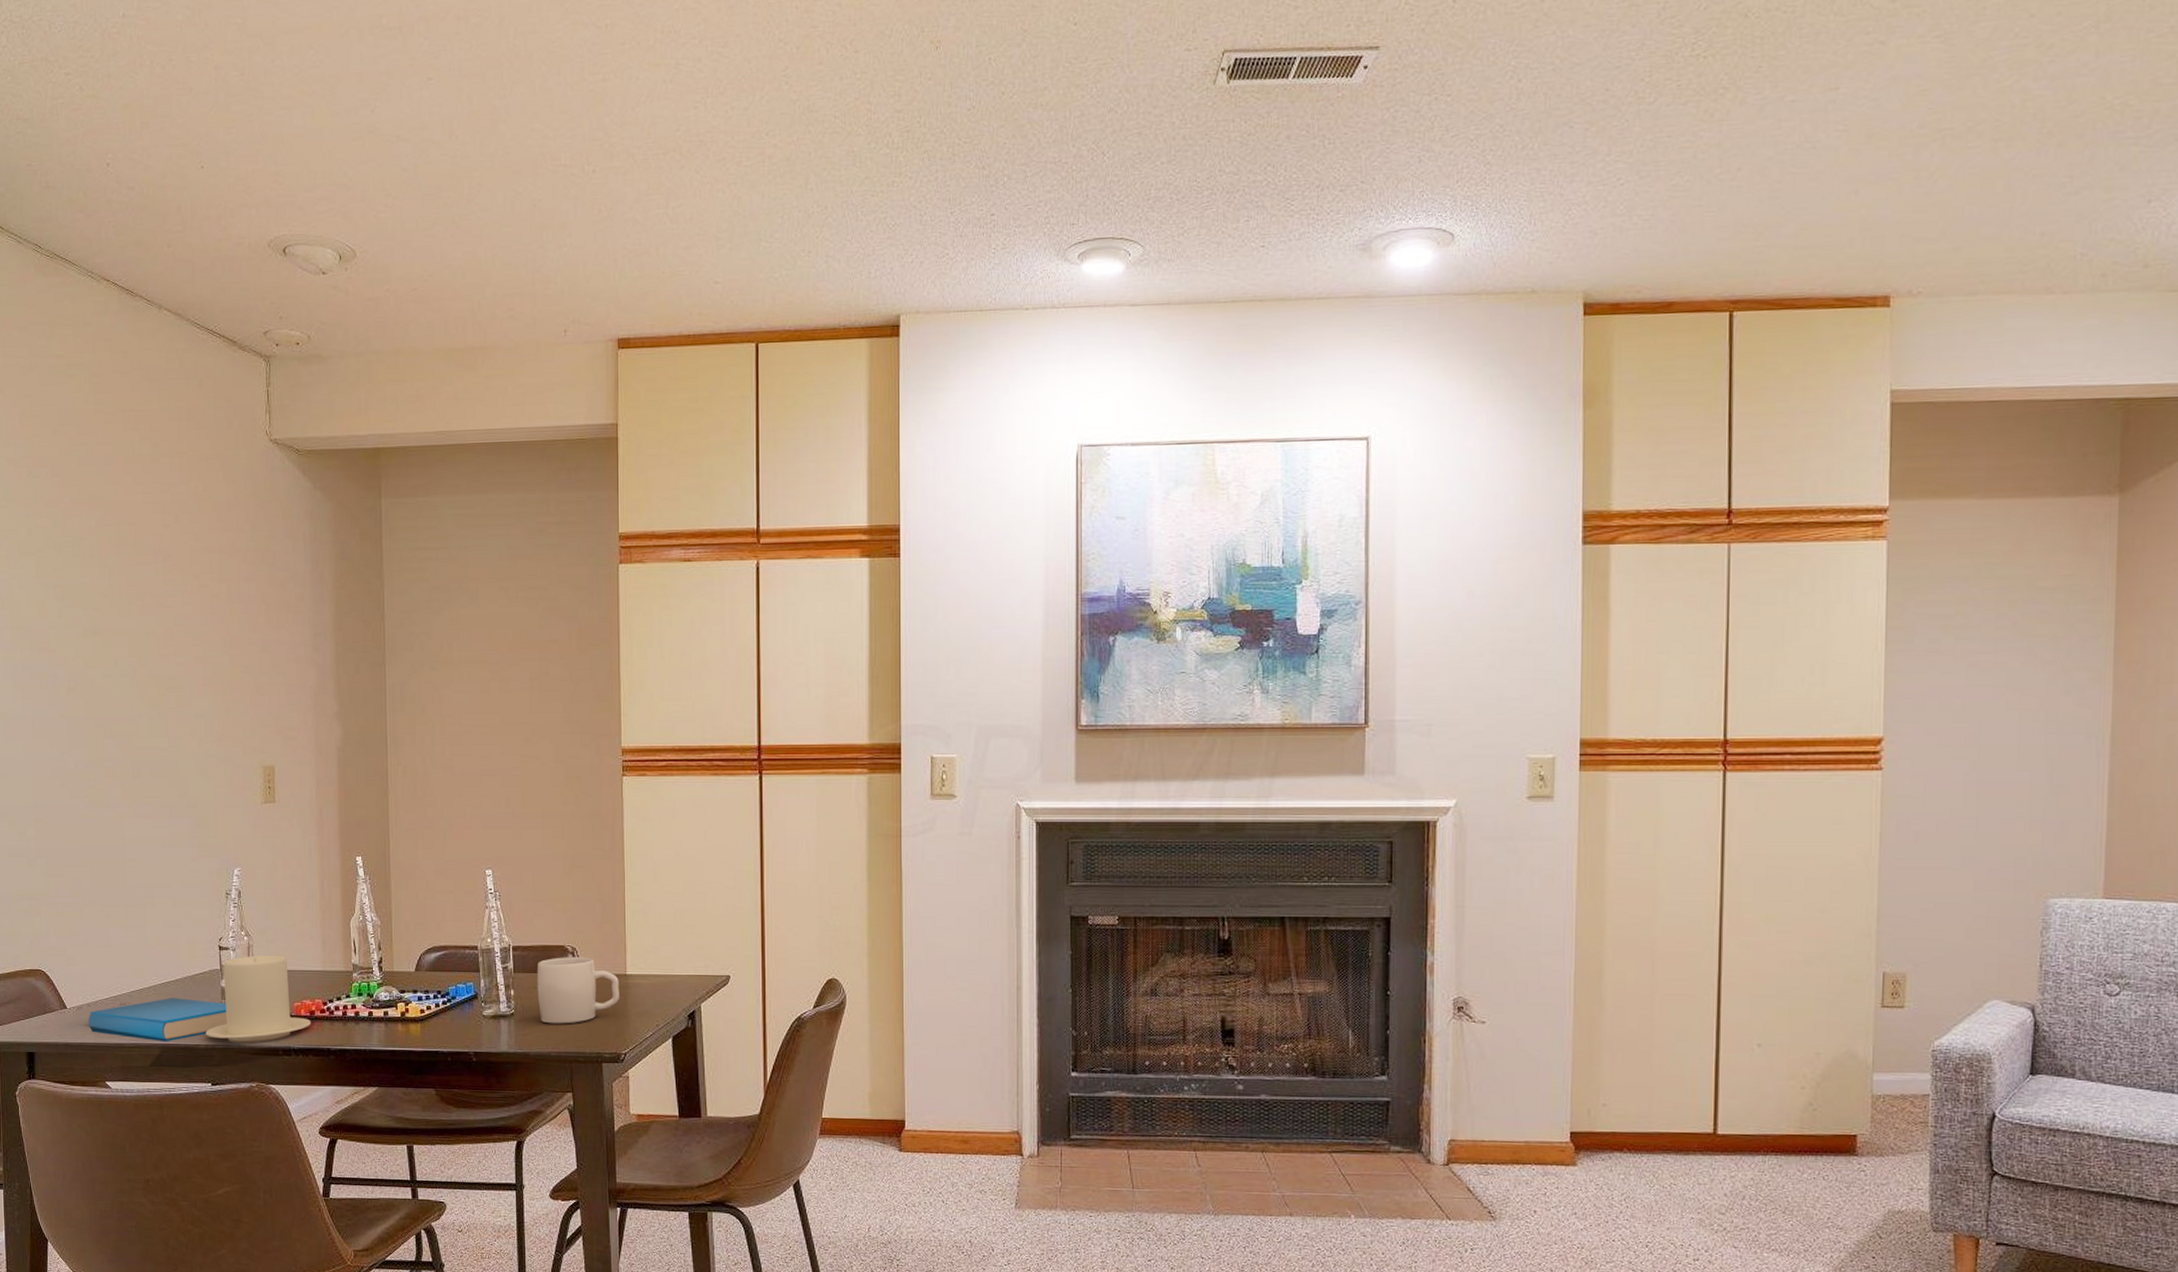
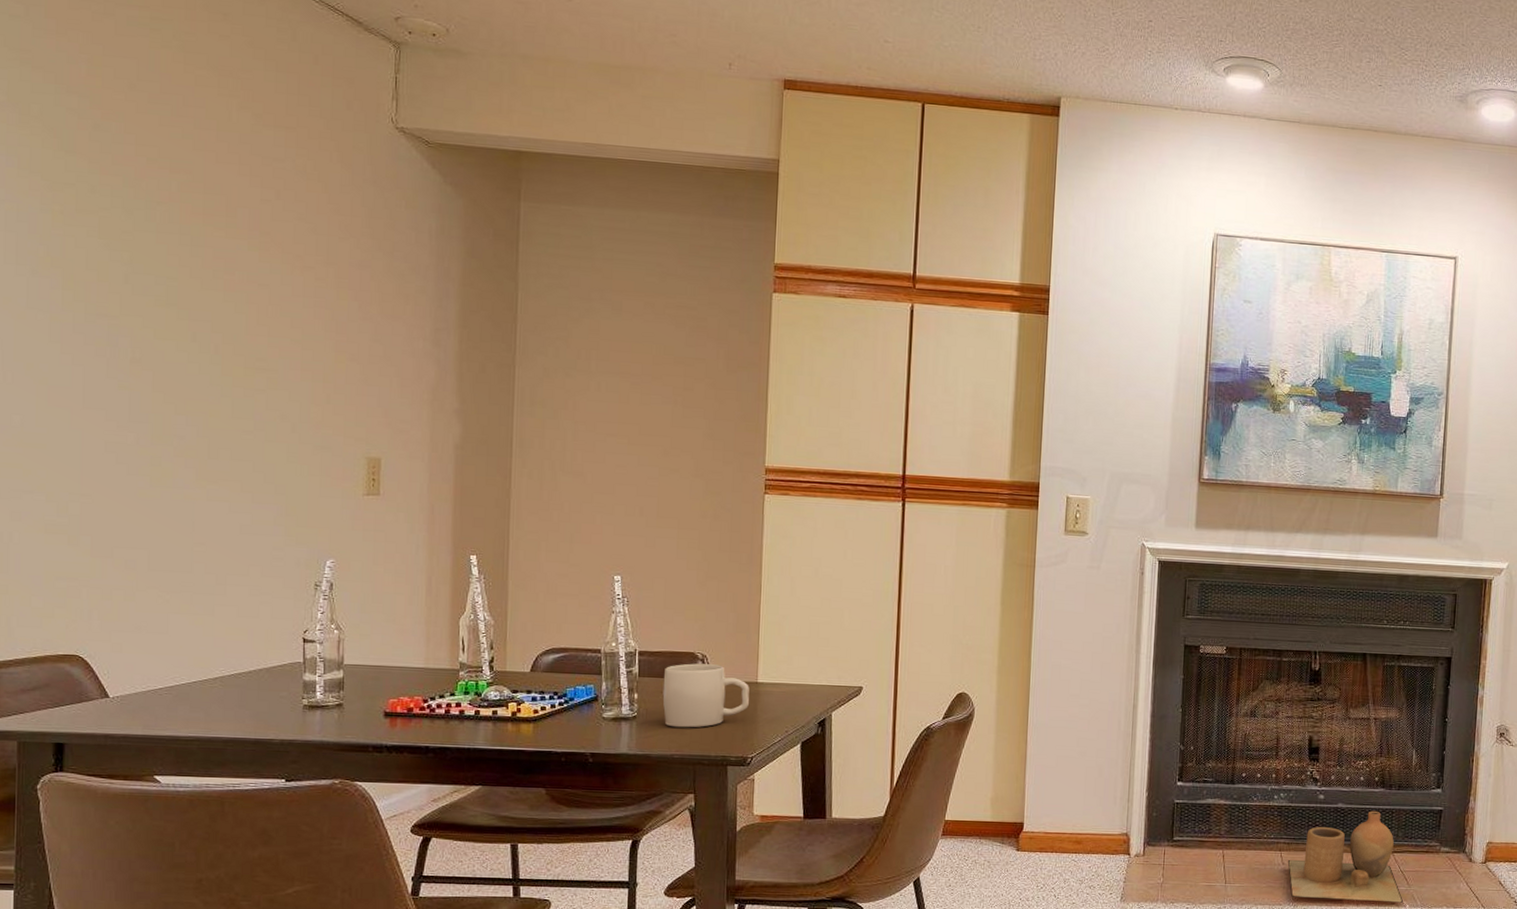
book: present [88,998,228,1042] -> none [135,690,310,736]
candle: present [205,955,312,1043] -> none [281,649,409,739]
vase: none [1204,1103,1348,1213] -> present [1287,810,1404,903]

